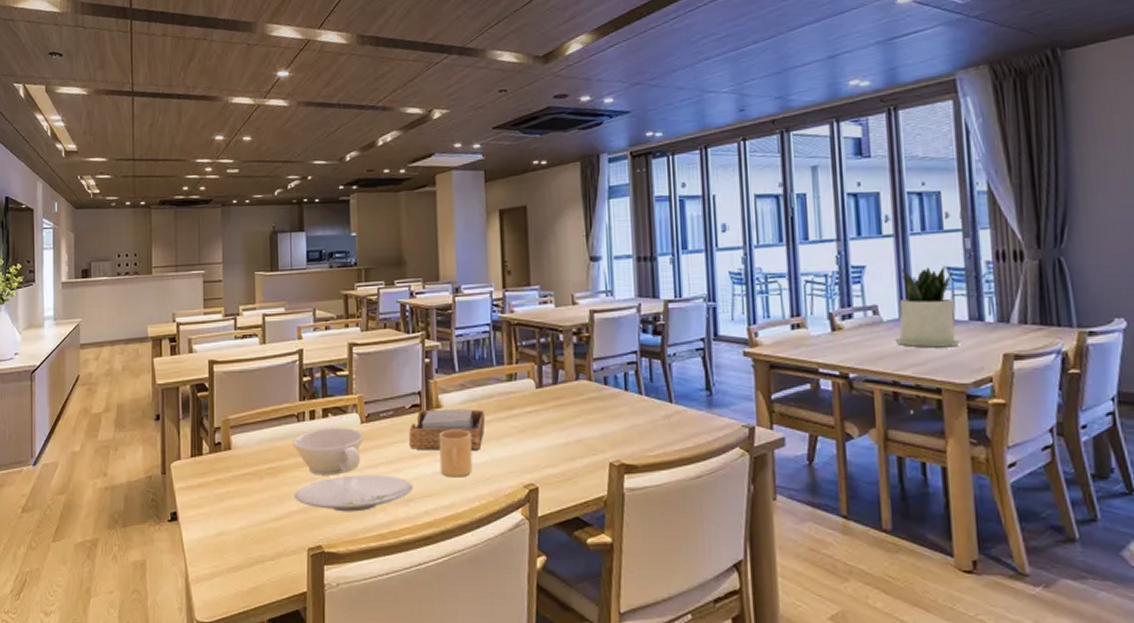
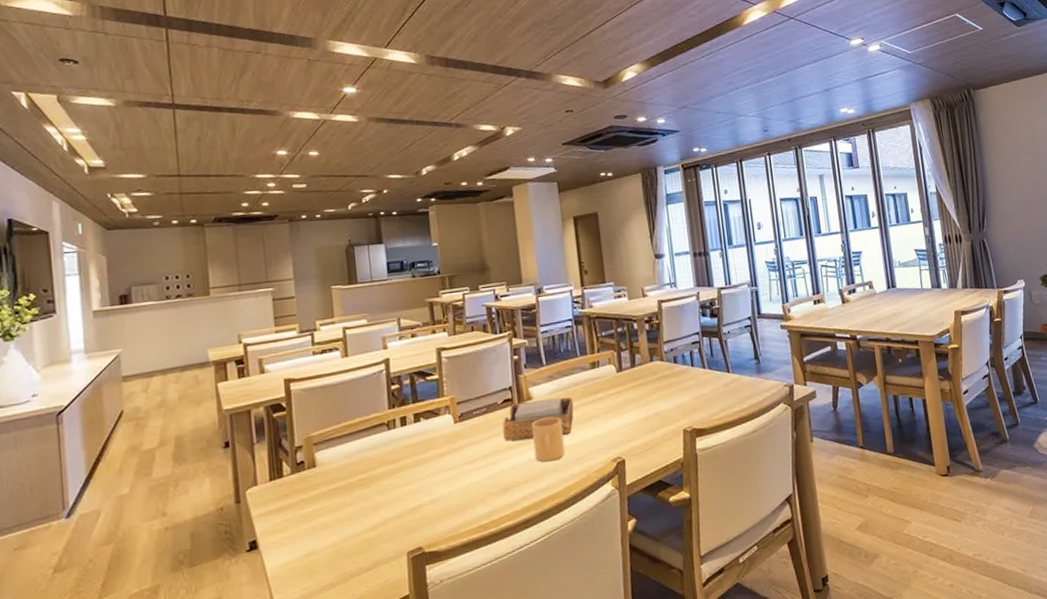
cup: present [292,428,364,475] -> none [383,429,458,479]
plate: present [293,475,413,512] -> none [388,468,510,511]
planter: present [895,265,962,348] -> none [885,248,928,312]

